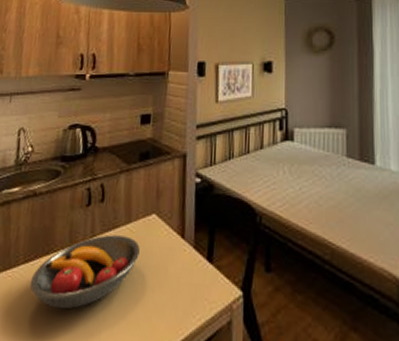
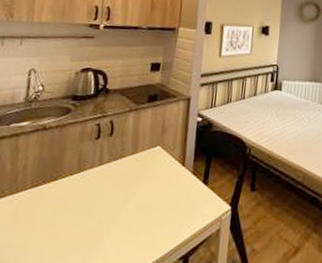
fruit bowl: present [30,234,140,310] -> none [37,163,144,226]

